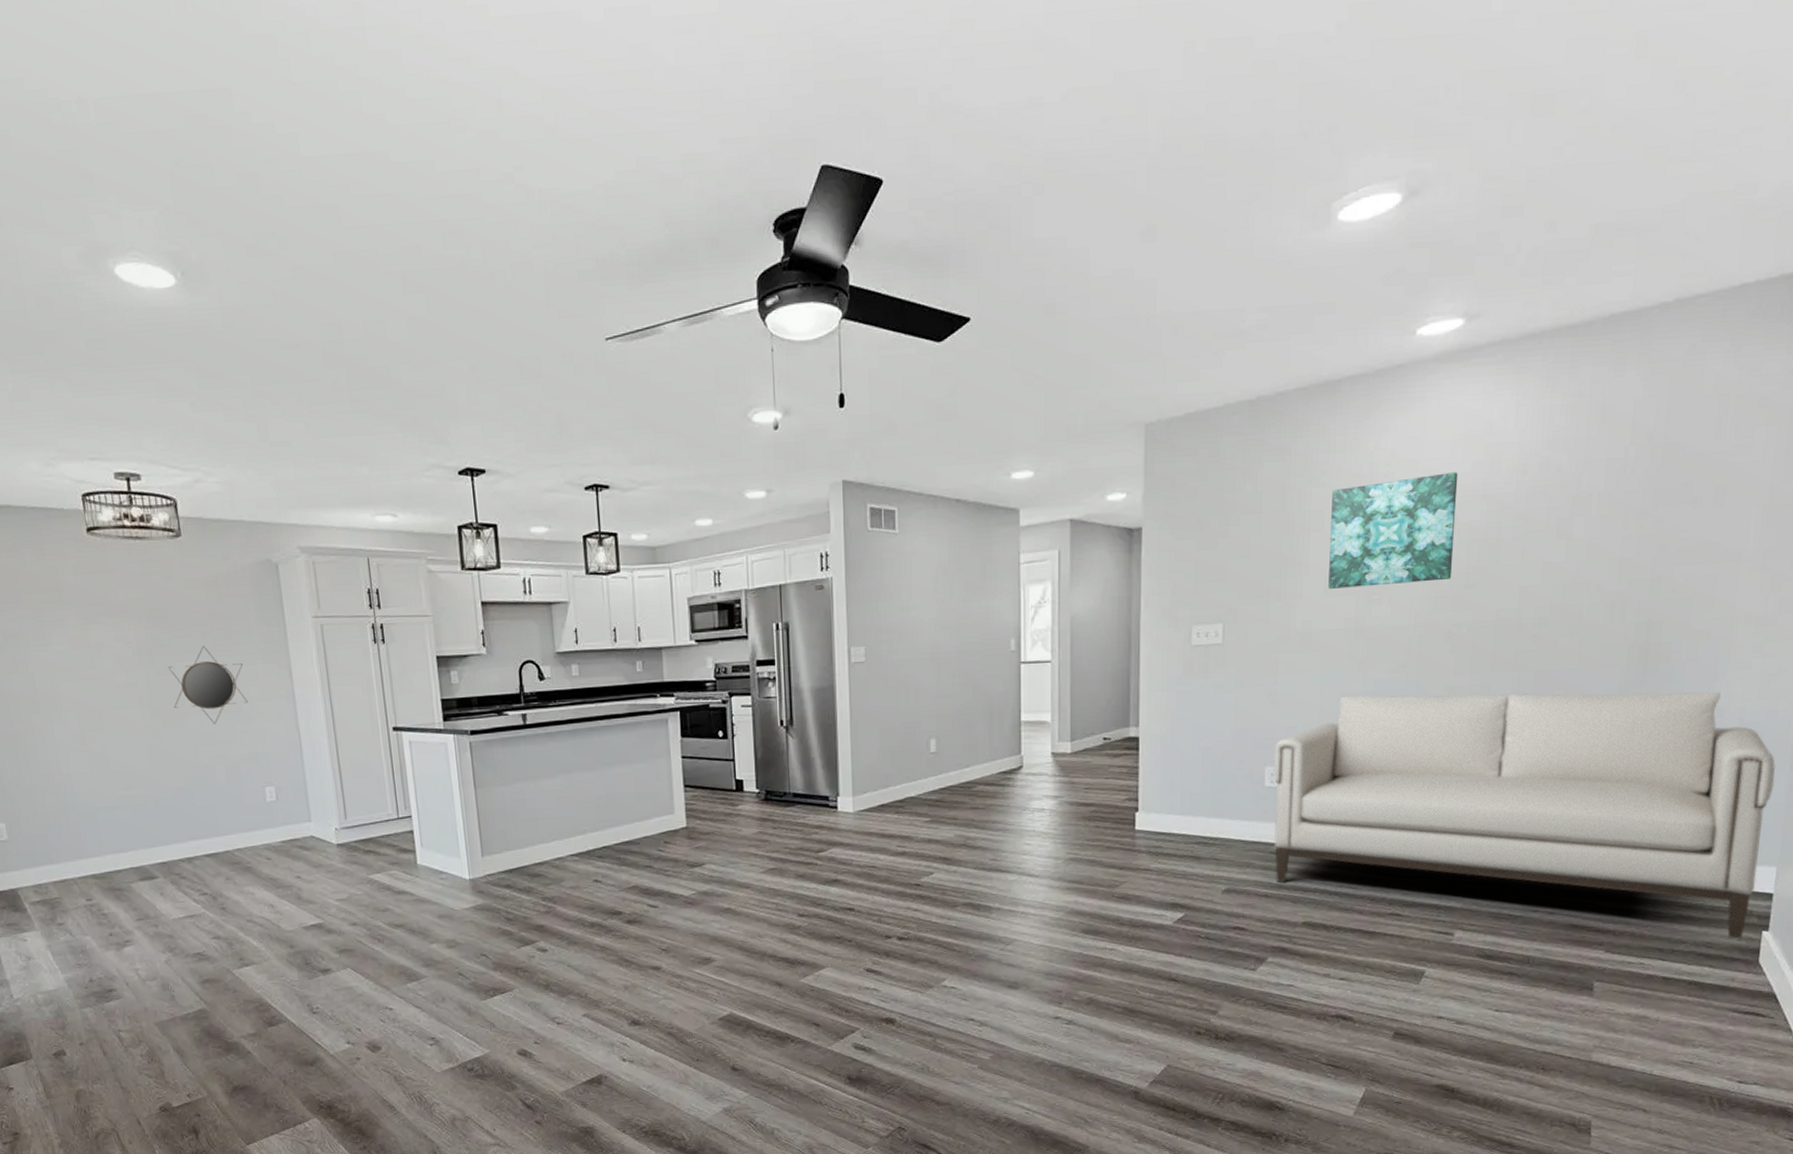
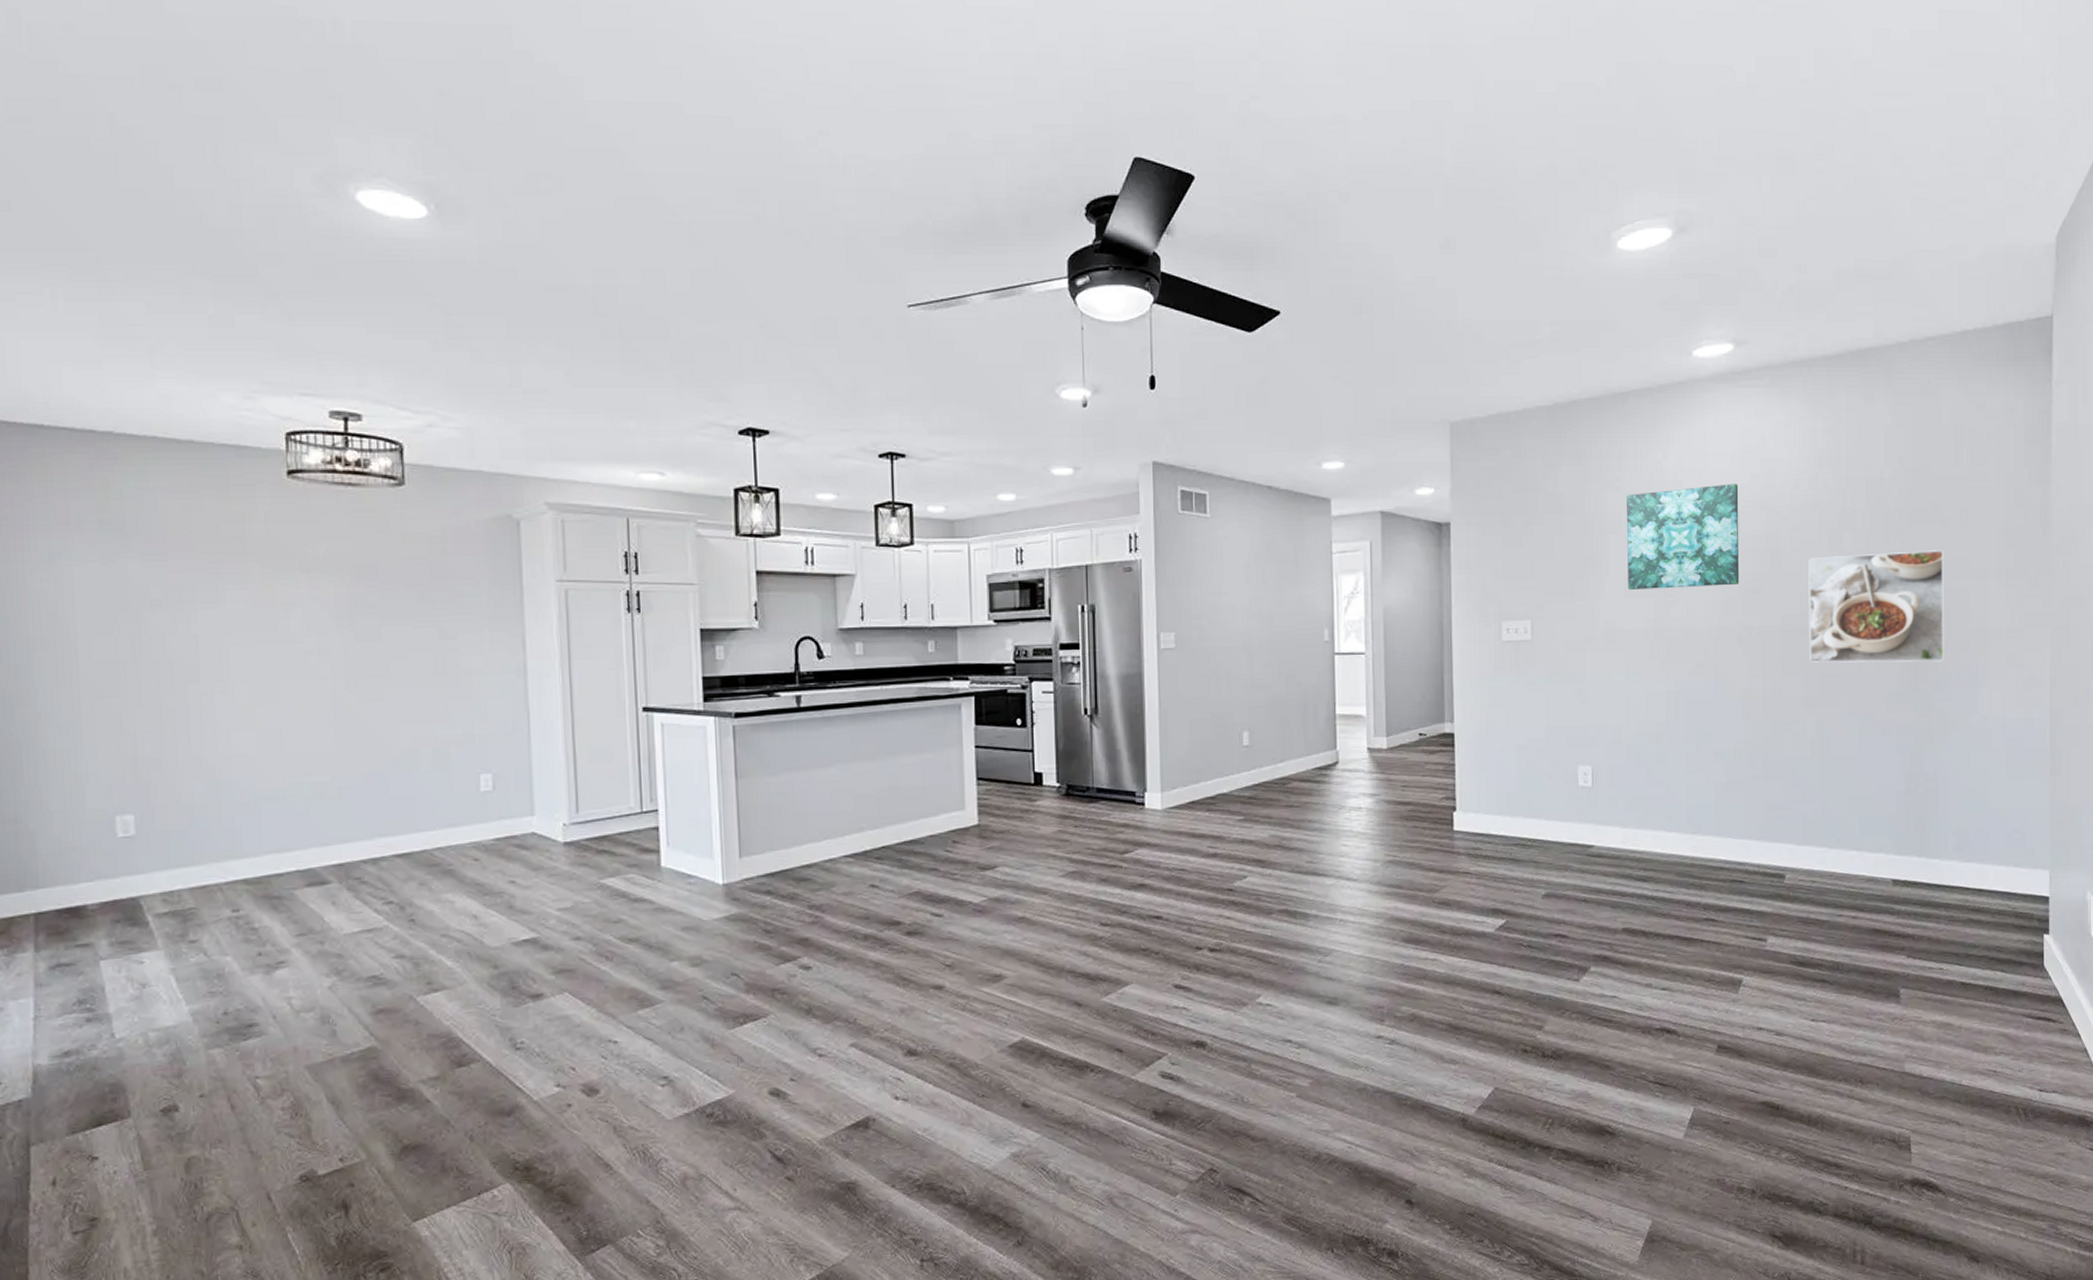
home mirror: present [168,646,248,725] -> none [371,609,468,700]
sofa: present [1272,692,1776,939] -> none [1585,695,2038,943]
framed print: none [1523,533,1691,658] -> present [1808,550,1944,663]

